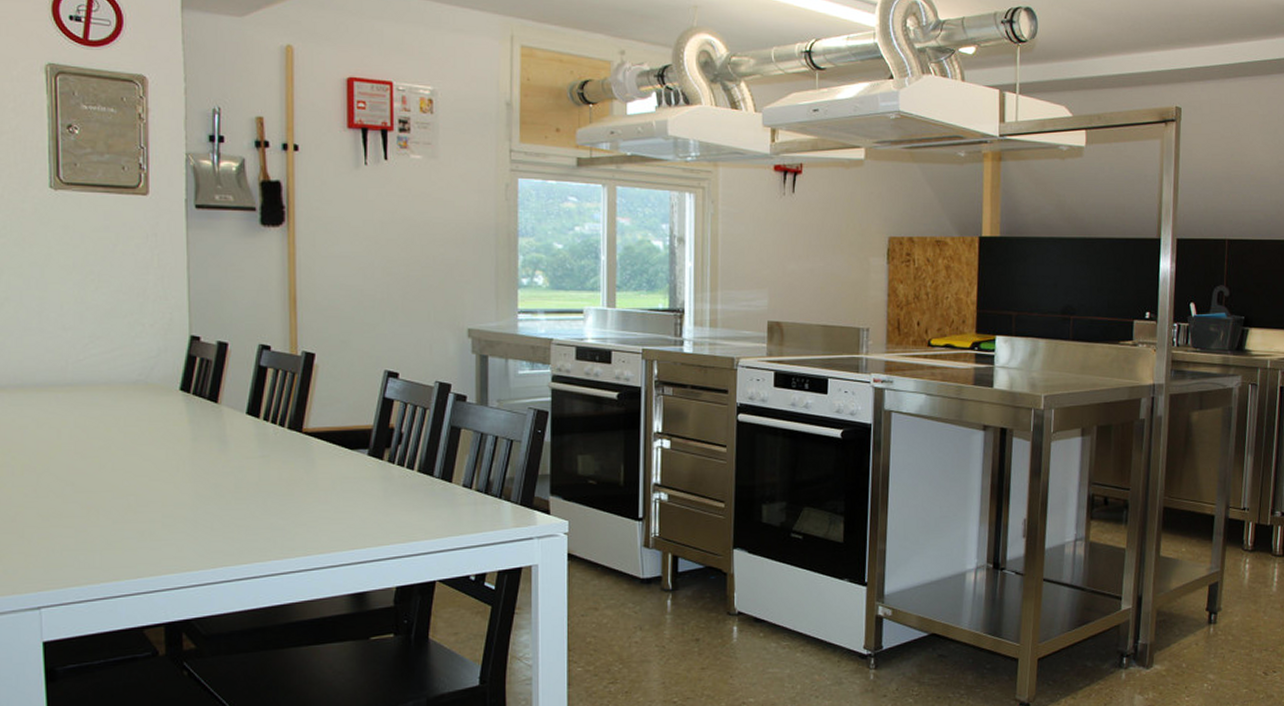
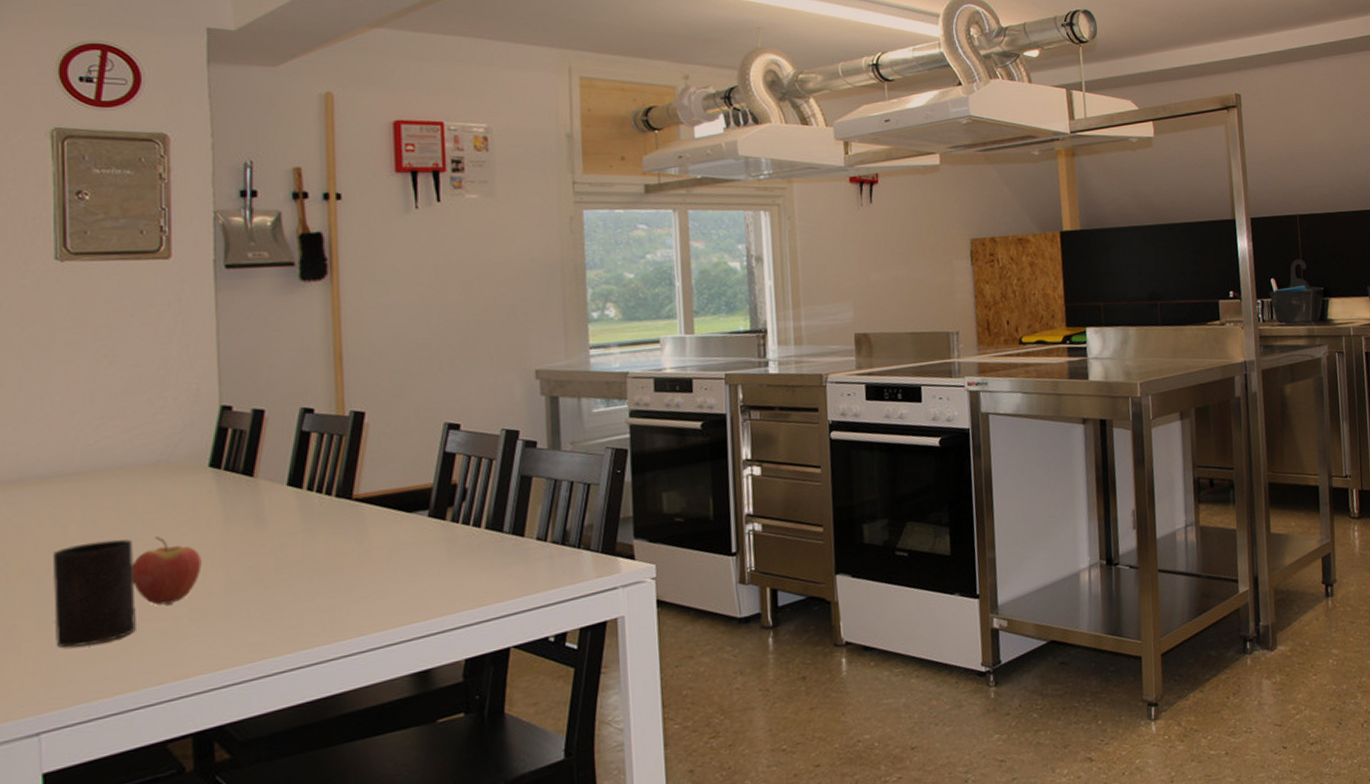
cup: none [51,447,118,537] -> present [54,539,136,648]
fruit: none [115,447,173,509] -> present [131,536,202,606]

